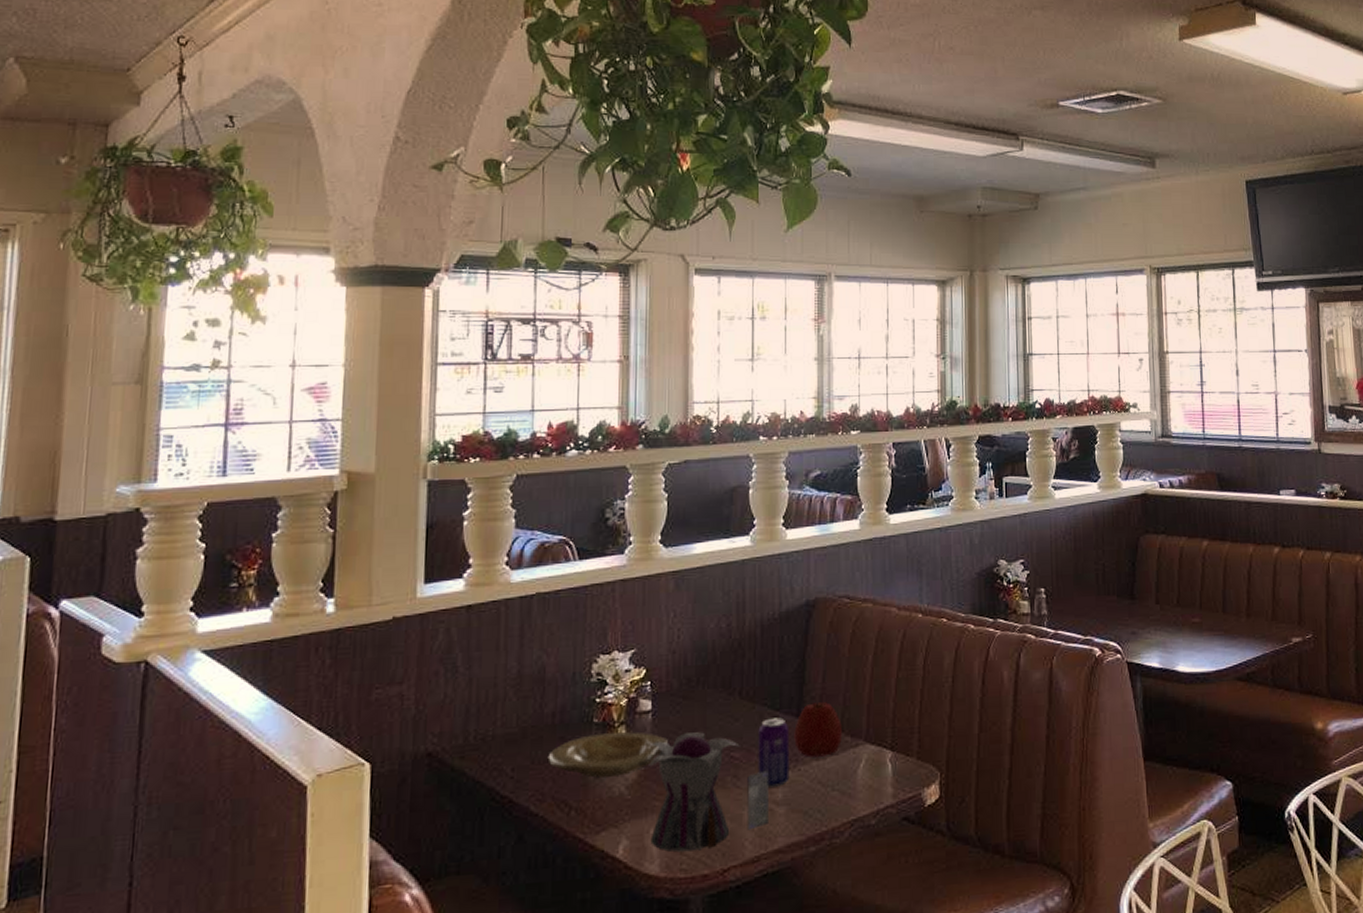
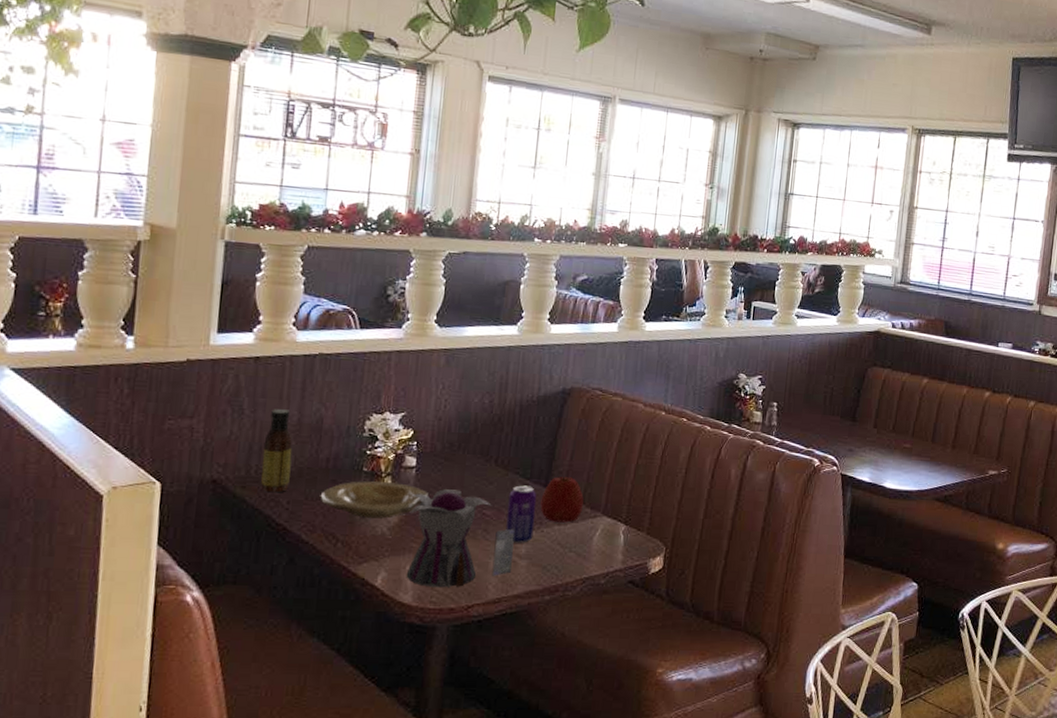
sauce bottle: none [480,661,514,761] -> present [261,409,293,493]

